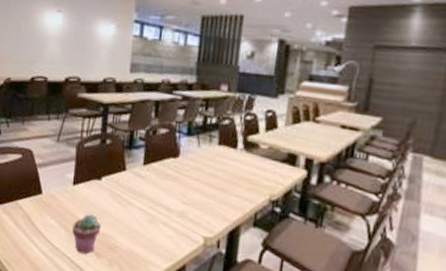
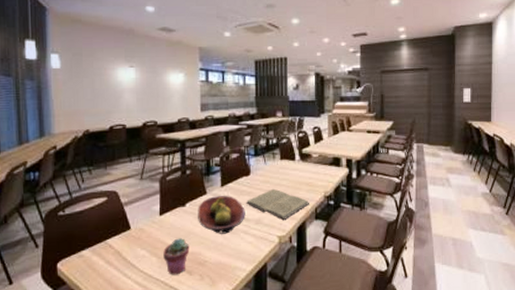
fruit bowl: none [113,174,168,221] -> present [198,196,245,234]
book: none [169,178,250,219] -> present [245,188,310,220]

